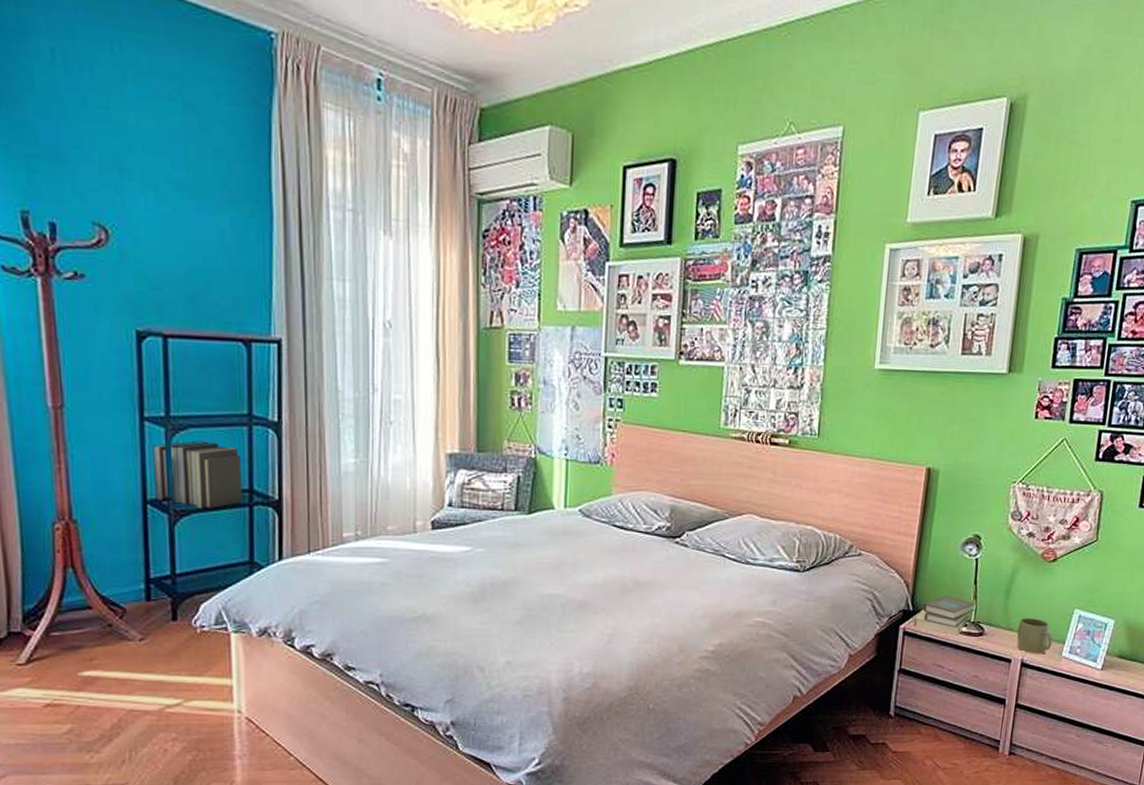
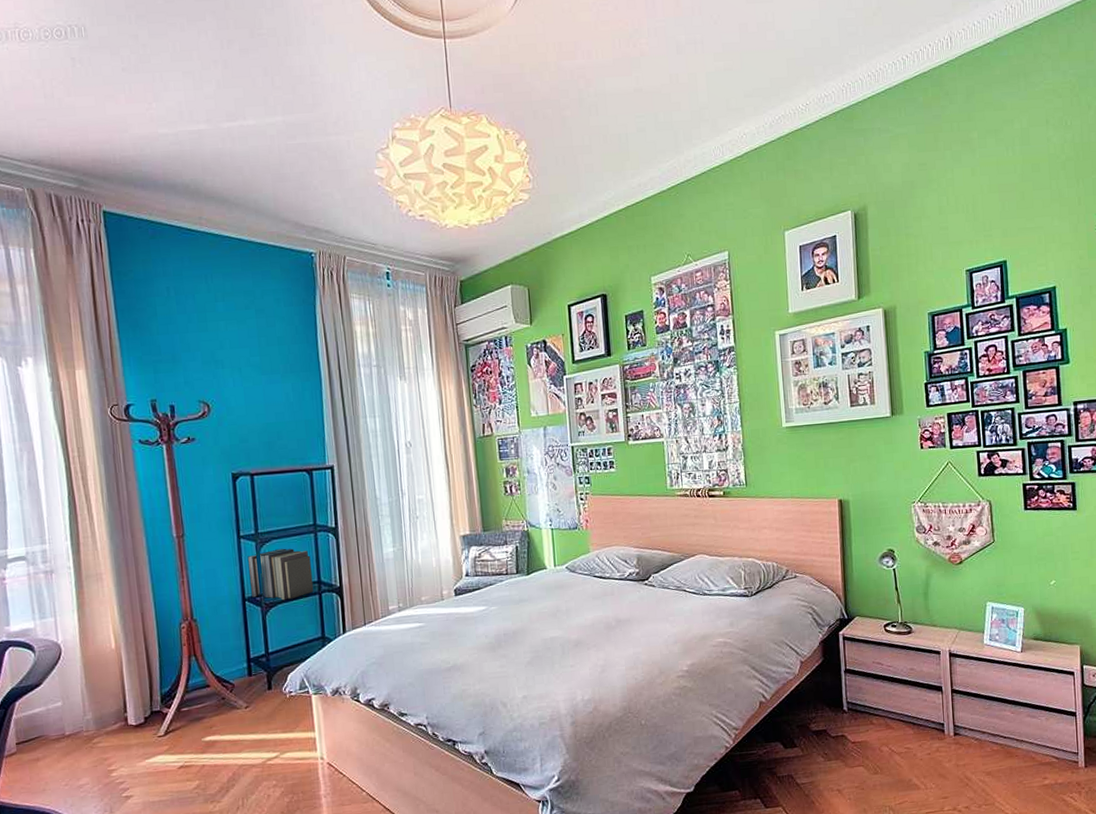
books: present [914,596,976,635] -> none [850,602,901,636]
mug: present [1016,618,1053,654] -> none [940,613,973,645]

